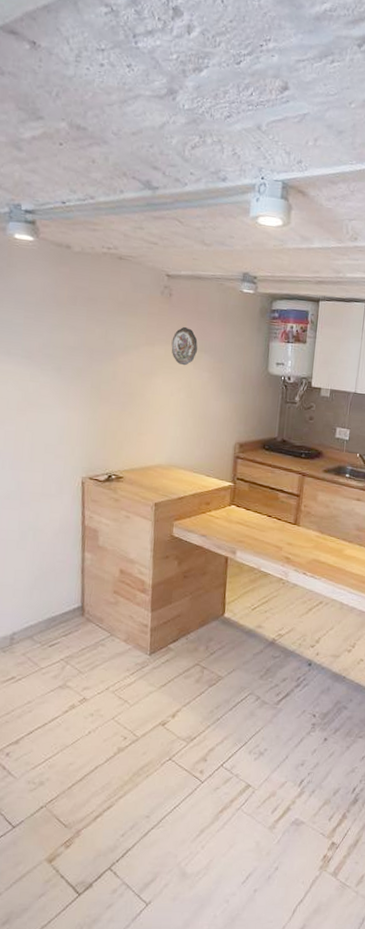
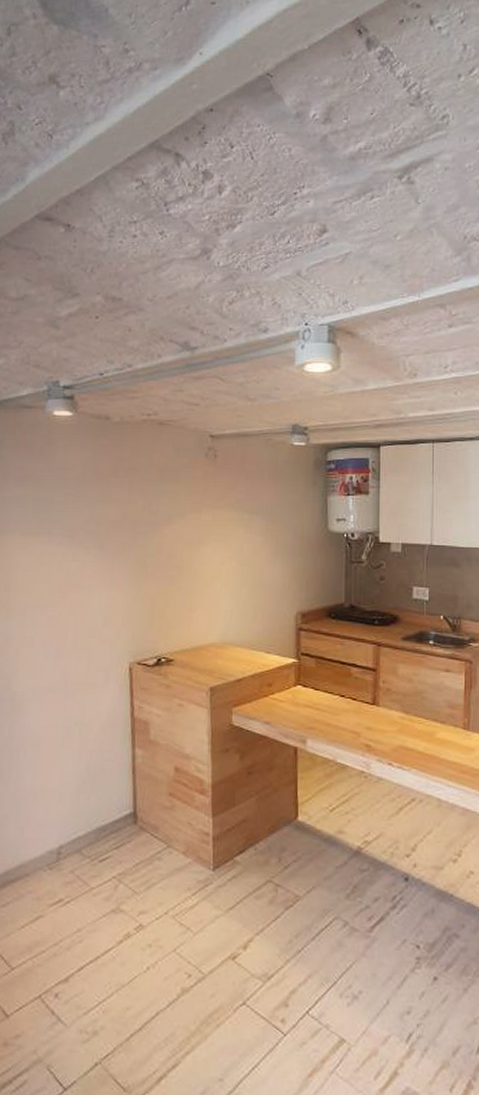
decorative plate: present [171,326,198,366] -> none [219,488,248,531]

